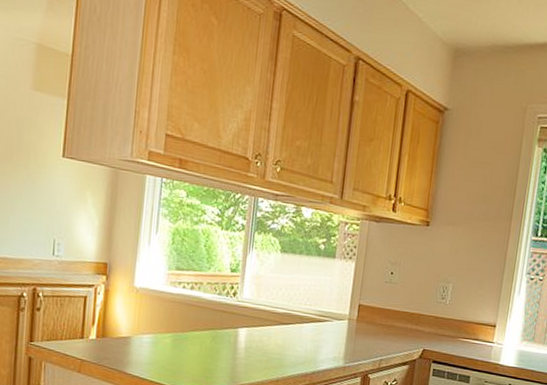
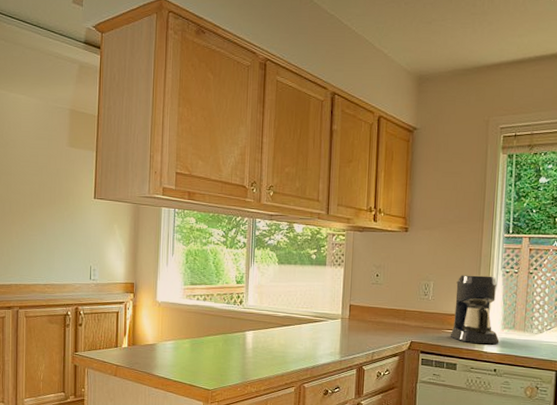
coffee maker: none [465,279,520,357] -> present [450,275,500,345]

